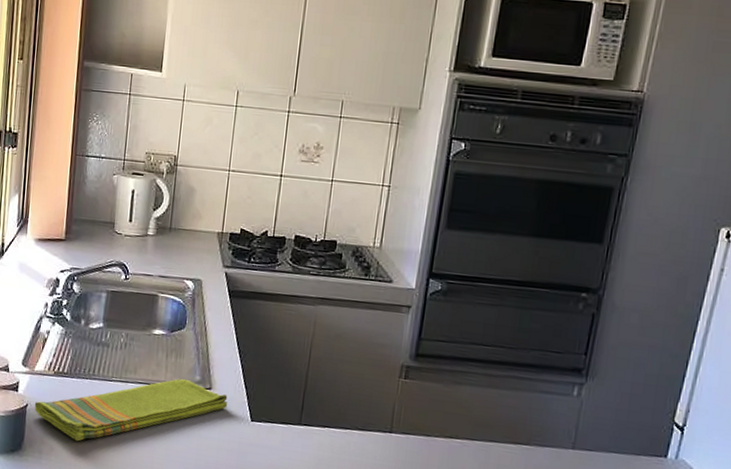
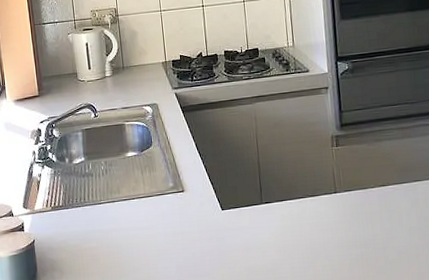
dish towel: present [34,378,228,442] -> none [40,187,200,262]

